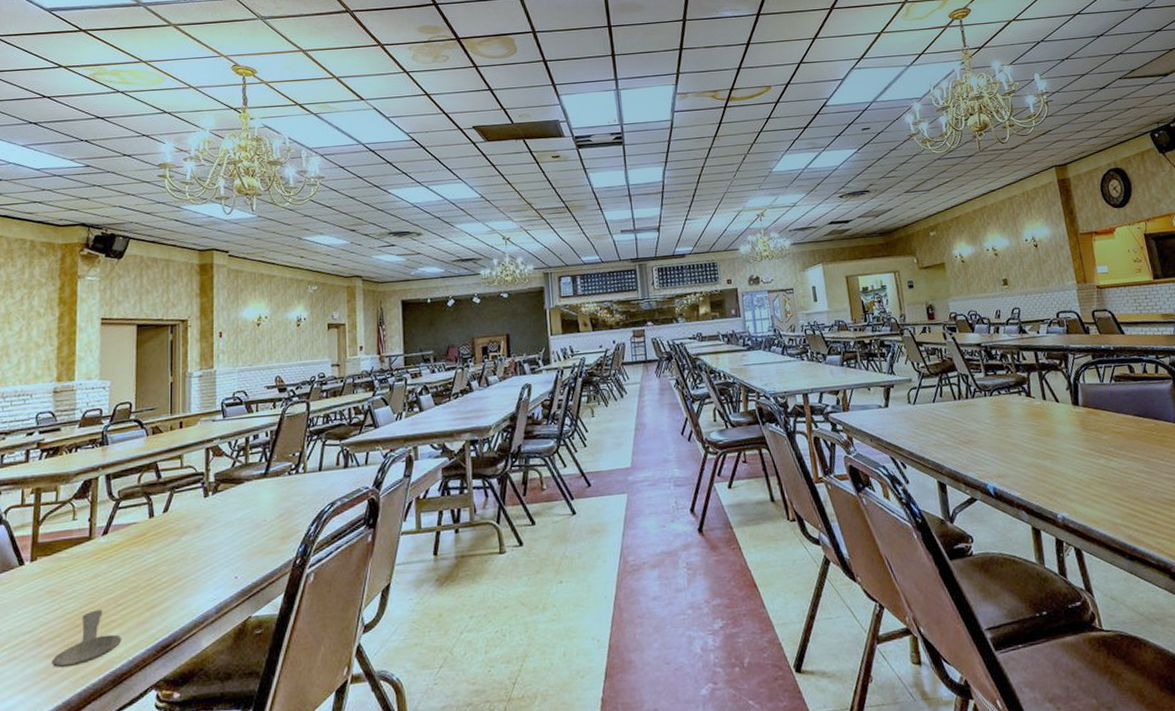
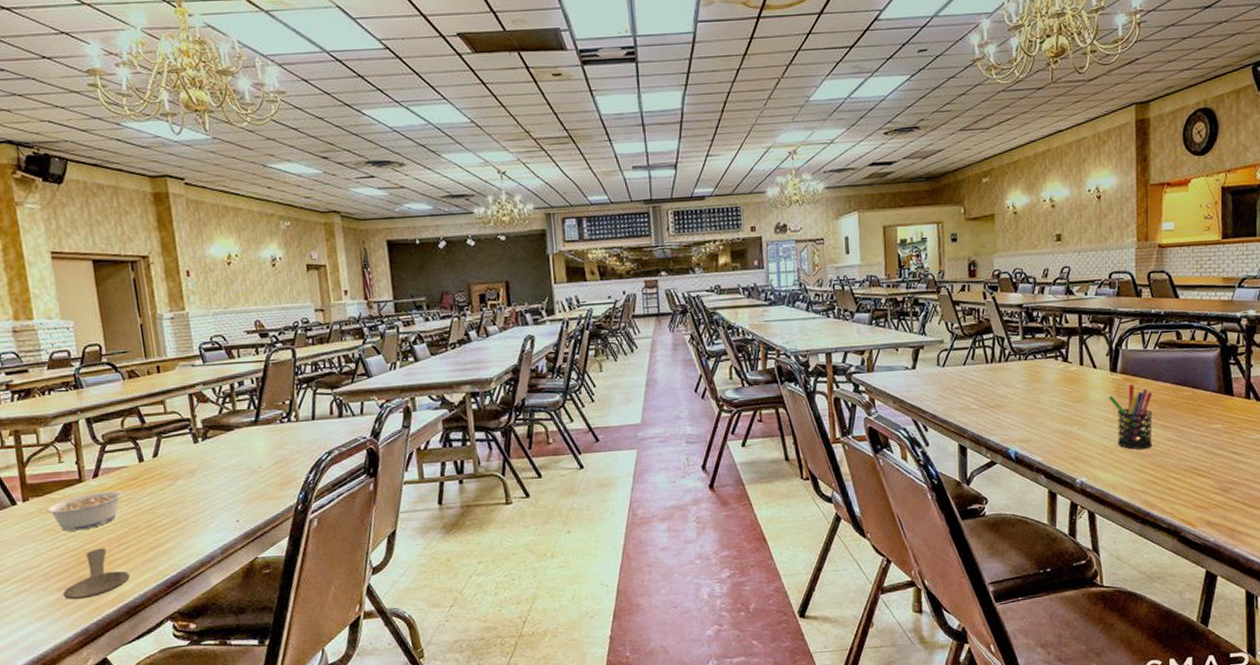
legume: none [45,548,130,593] -> present [39,490,124,532]
pen holder: none [1075,417,1126,482] -> present [1108,384,1153,450]

